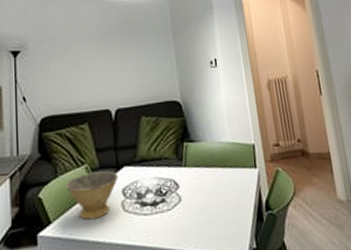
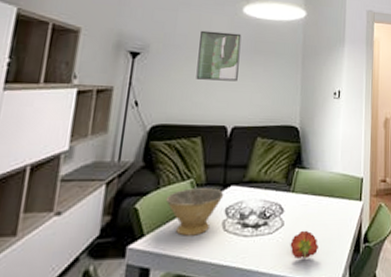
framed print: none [72,18,113,68] -> present [196,30,242,82]
flower: none [190,203,220,233] -> present [290,230,318,258]

